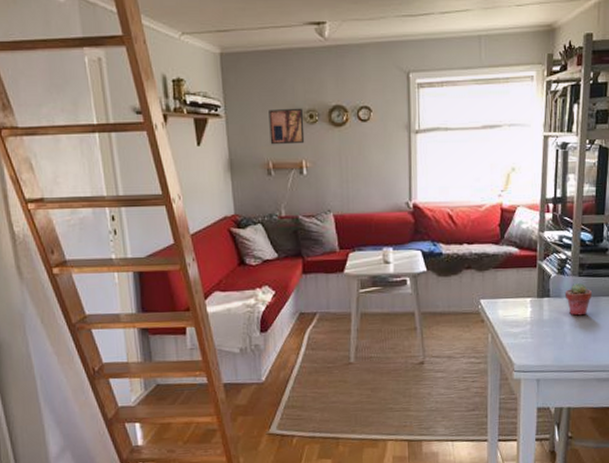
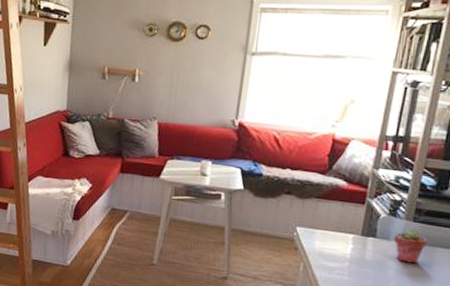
wall art: present [269,108,305,145] -> none [109,20,144,54]

